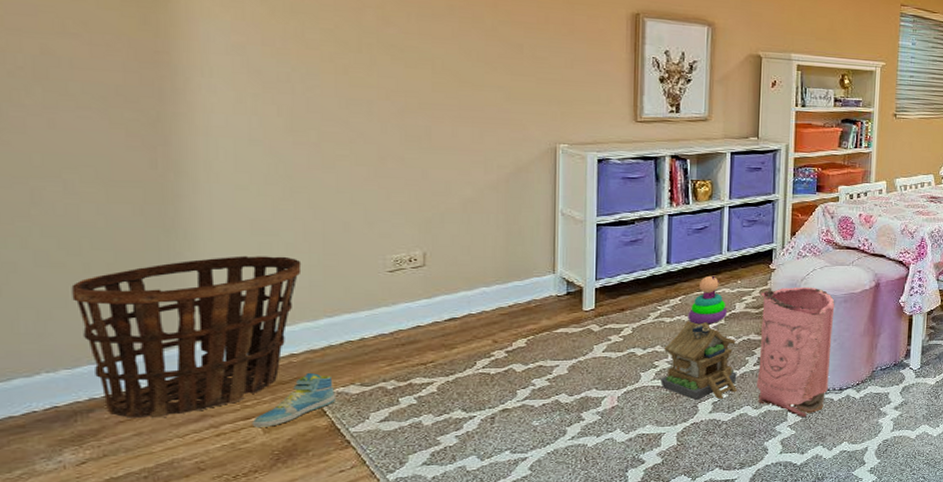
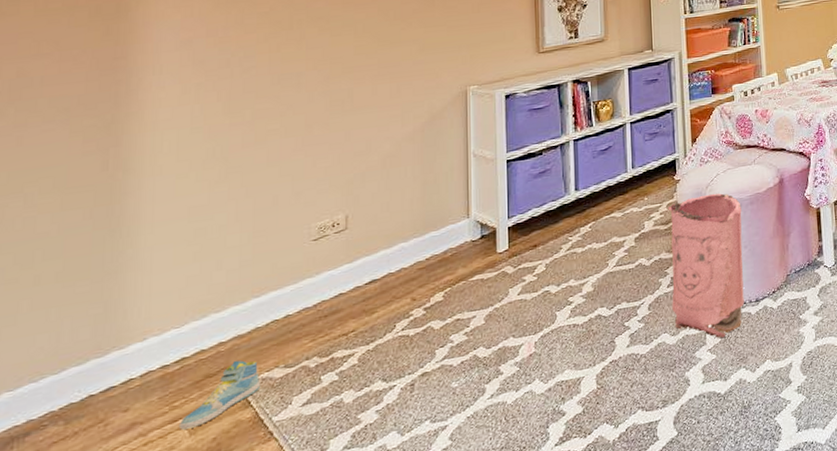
basket: present [71,255,302,419] -> none [21,239,233,438]
toy house: present [660,321,738,400] -> none [576,246,654,335]
stacking toy: present [688,276,728,325] -> none [598,197,637,251]

